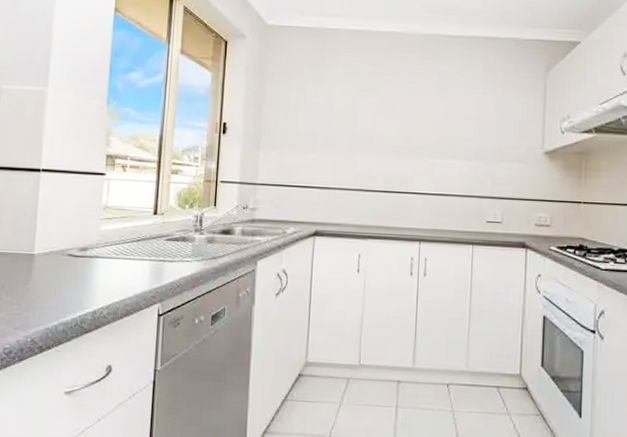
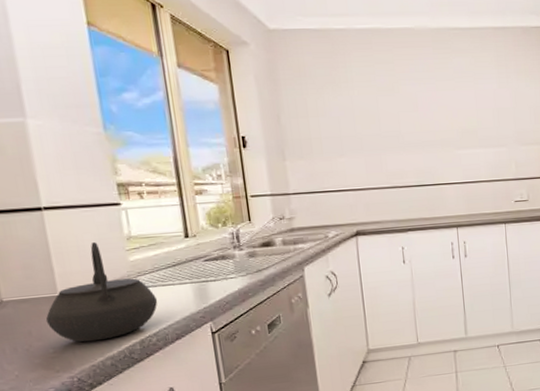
kettle: none [18,206,117,305] -> present [45,241,158,342]

